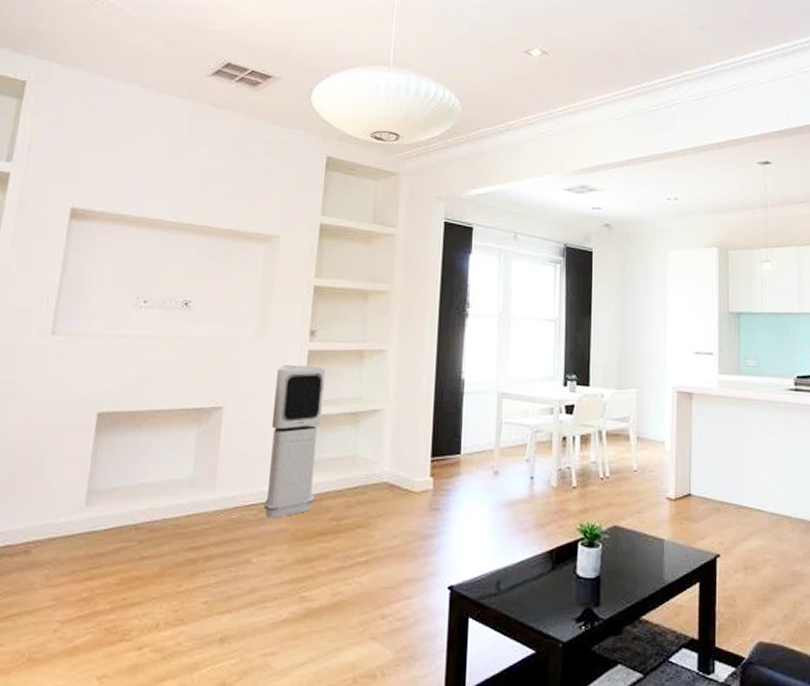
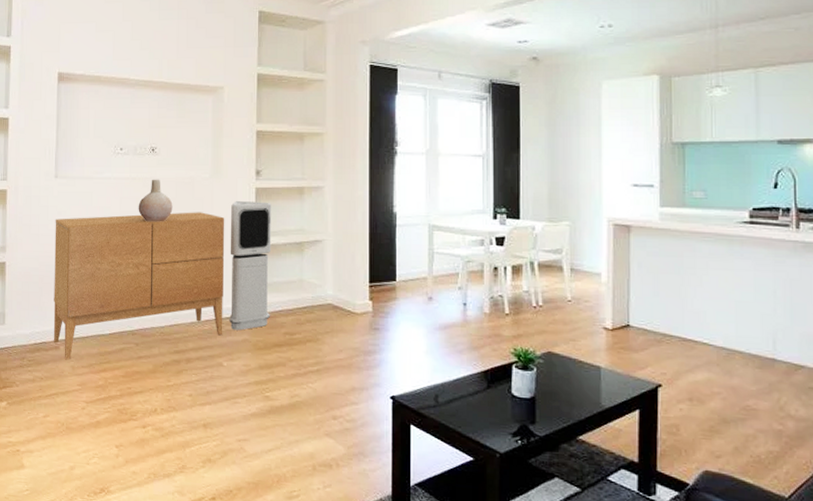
sideboard: none [22,377,269,568] -> present [53,212,225,360]
vase: none [159,338,205,390] -> present [138,179,173,222]

